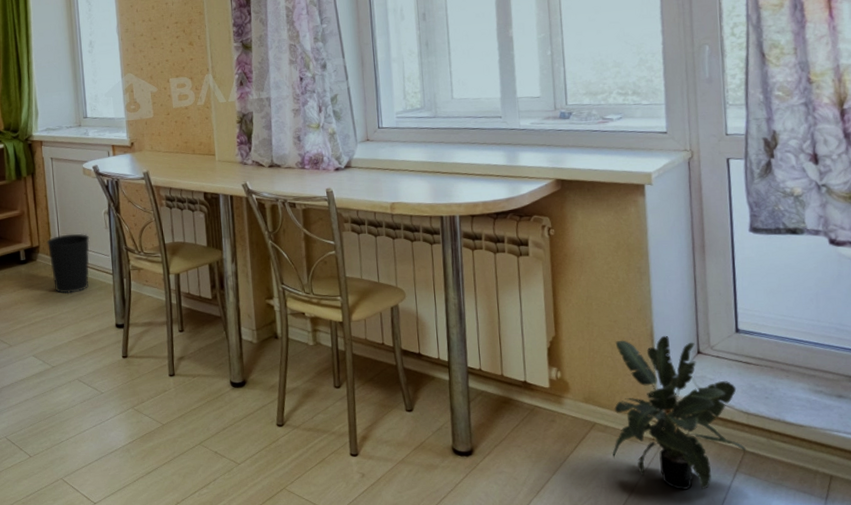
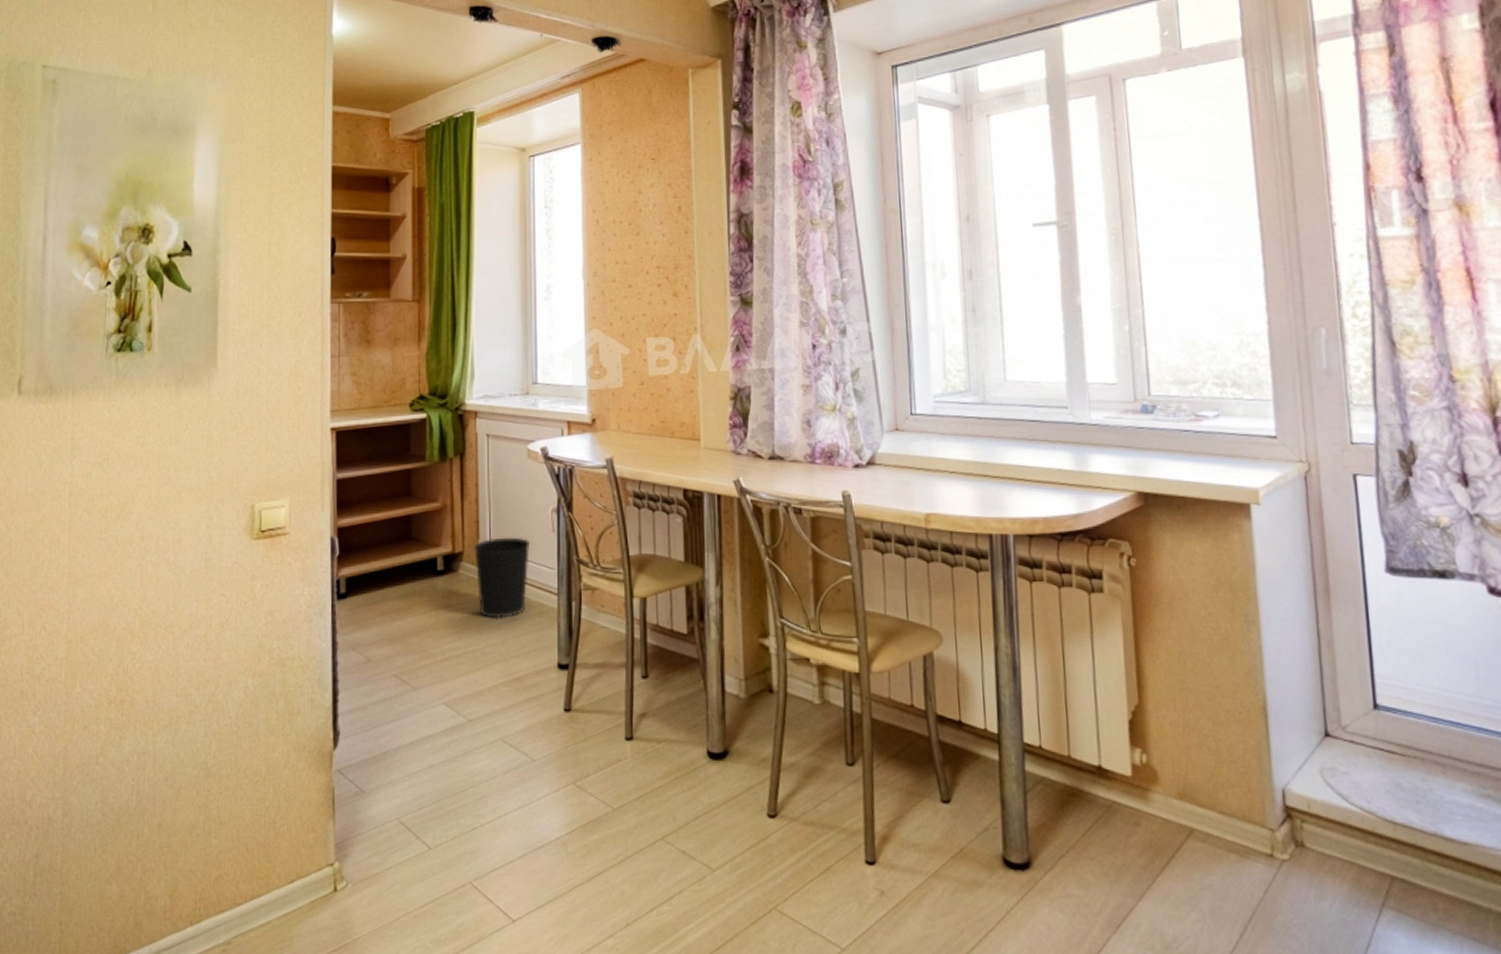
potted plant: present [612,335,747,490] -> none [1216,709,1396,930]

